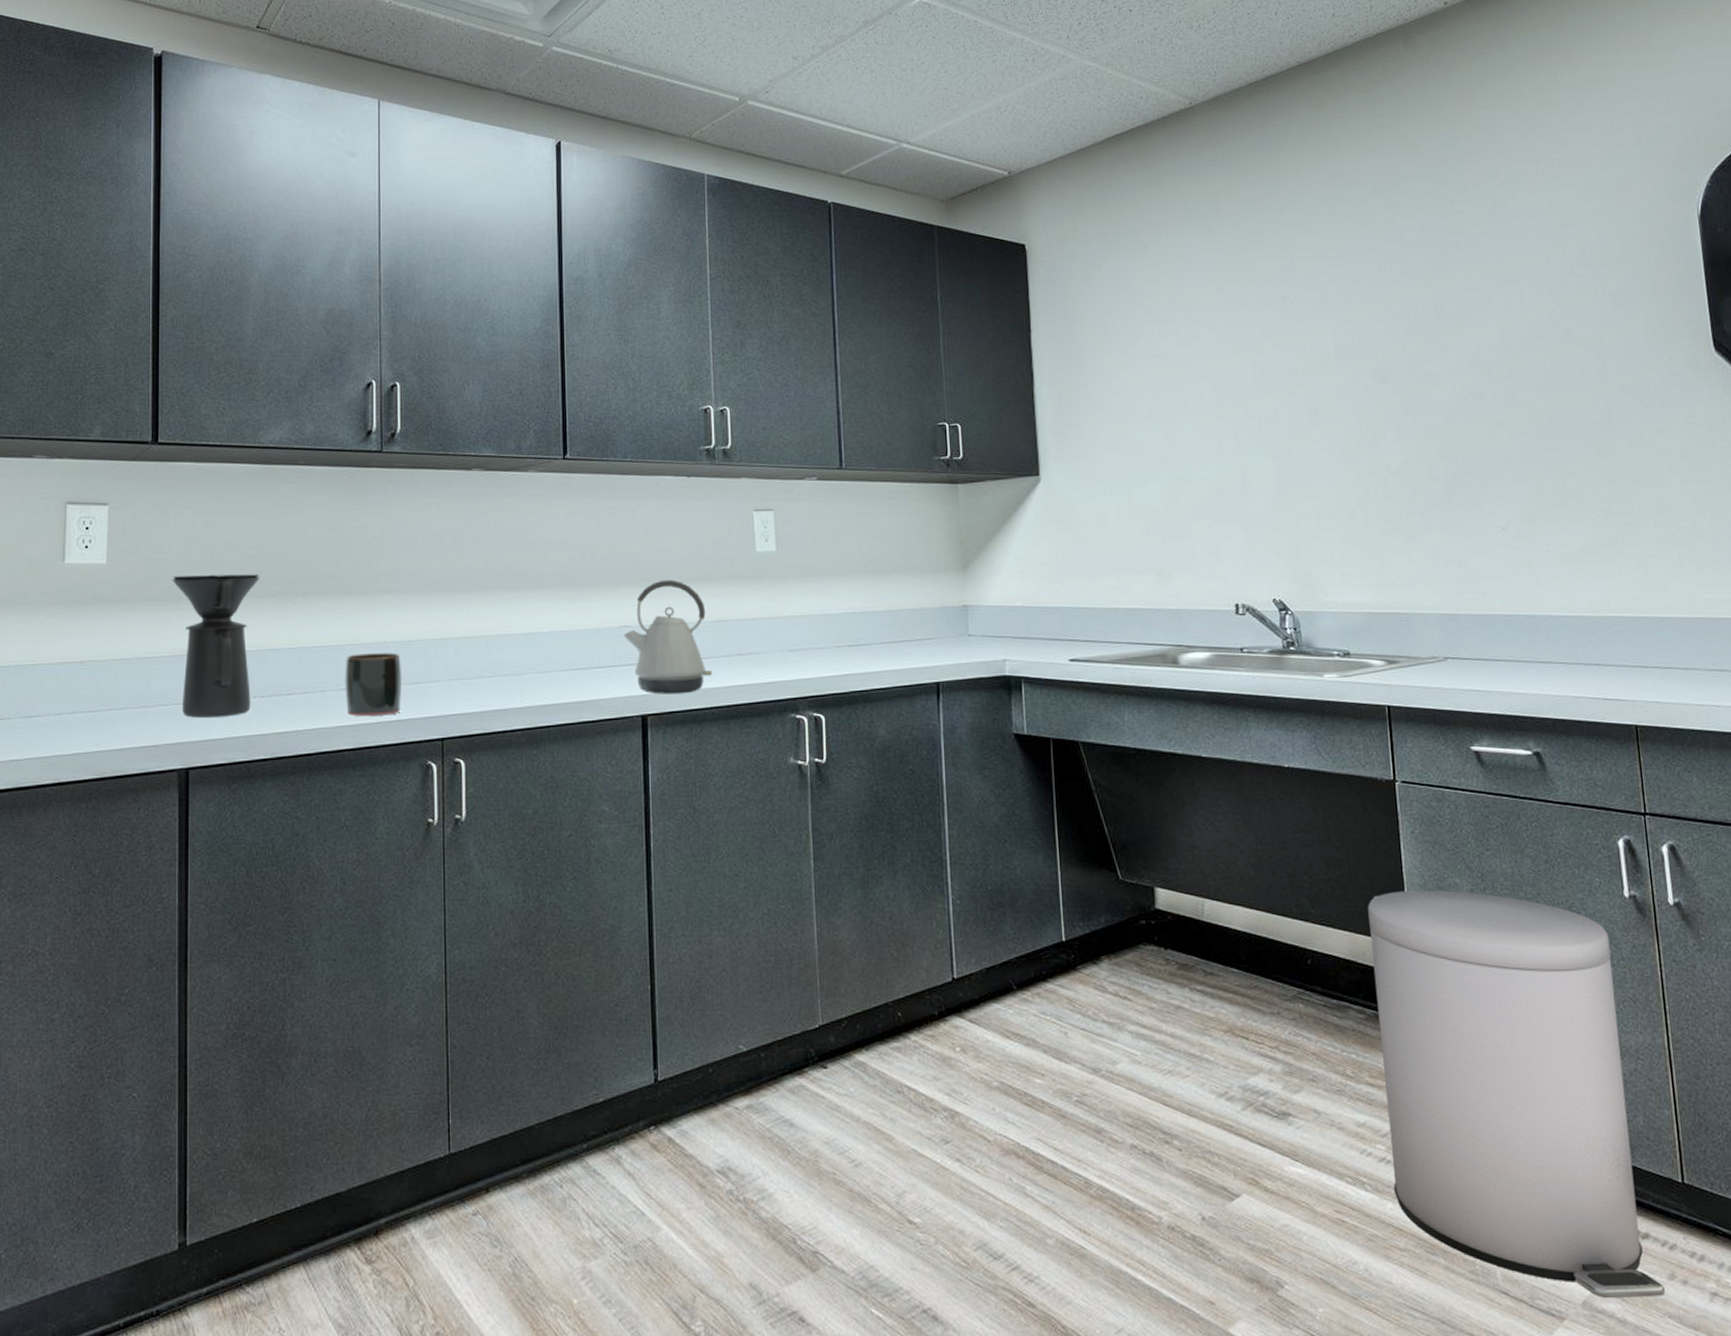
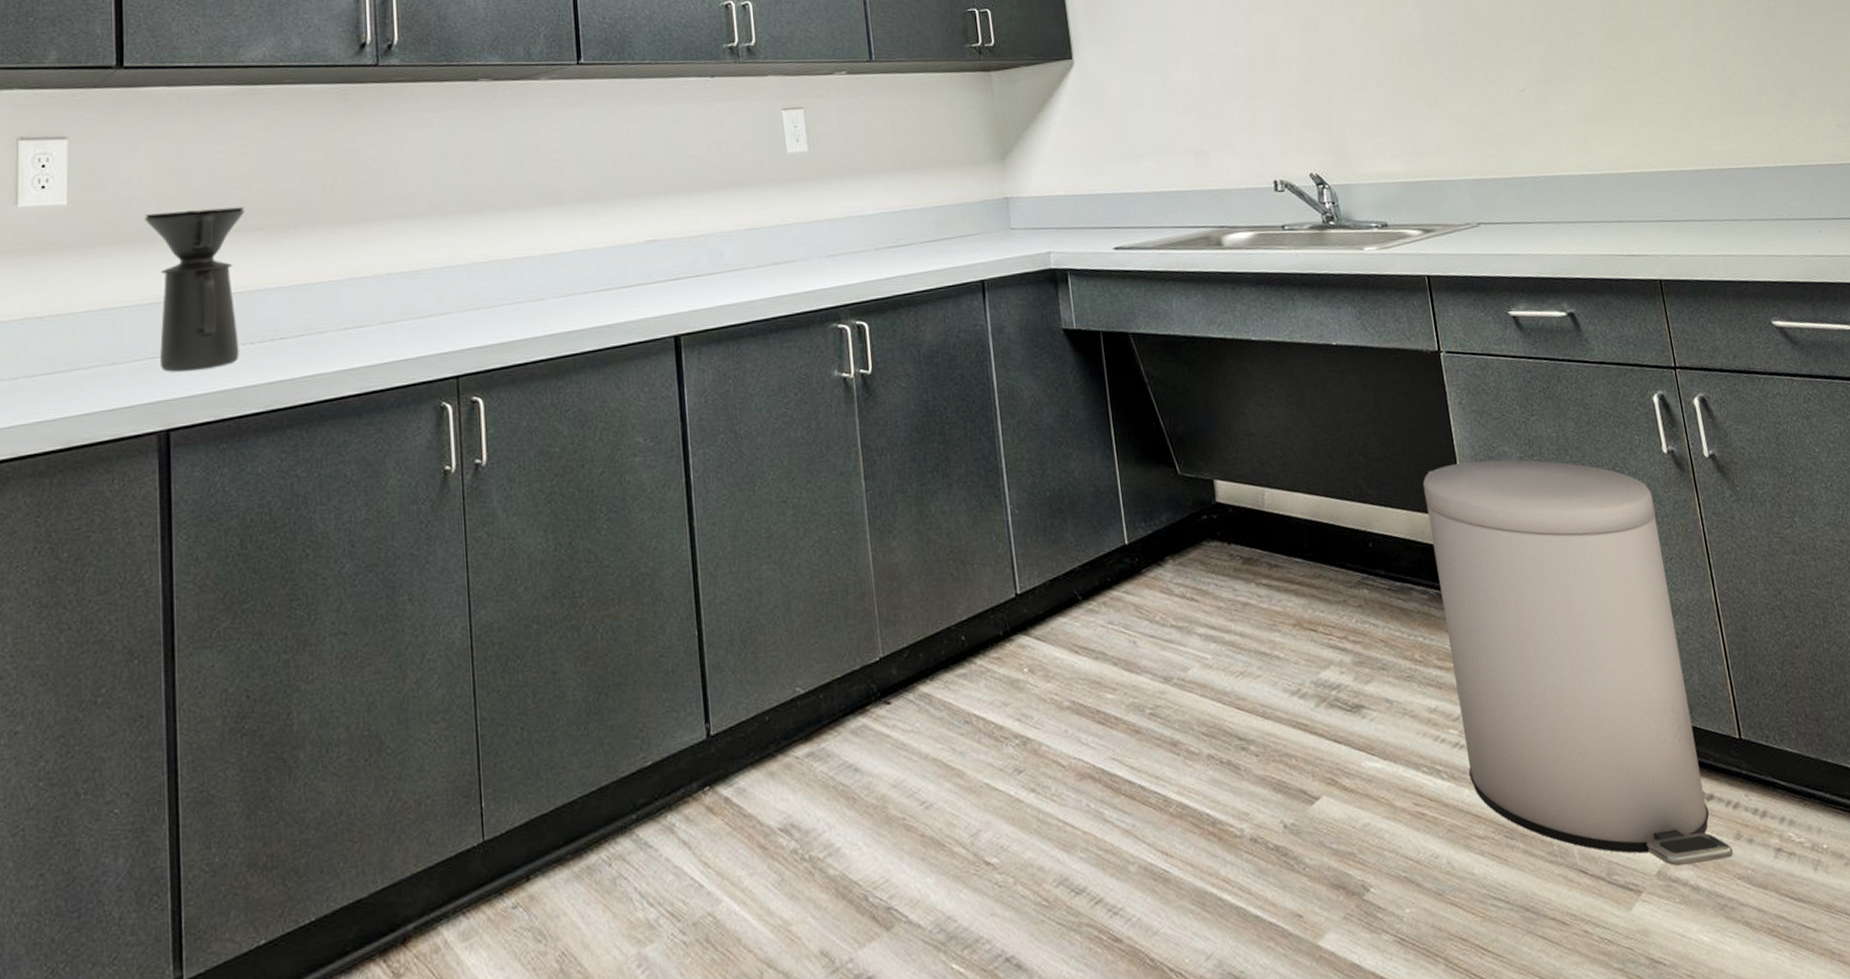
mug: present [345,653,402,717] -> none [345,285,411,359]
kettle: present [623,579,712,695] -> none [650,187,747,313]

